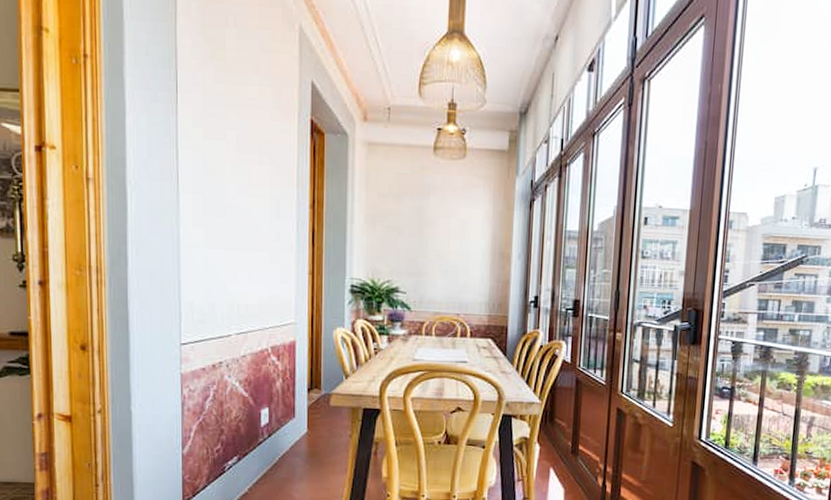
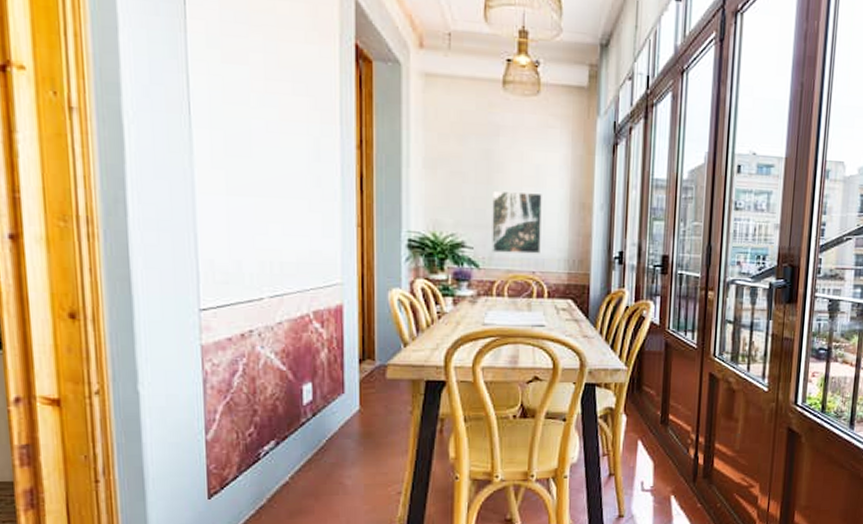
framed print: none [422,243,466,298] -> present [492,191,542,254]

